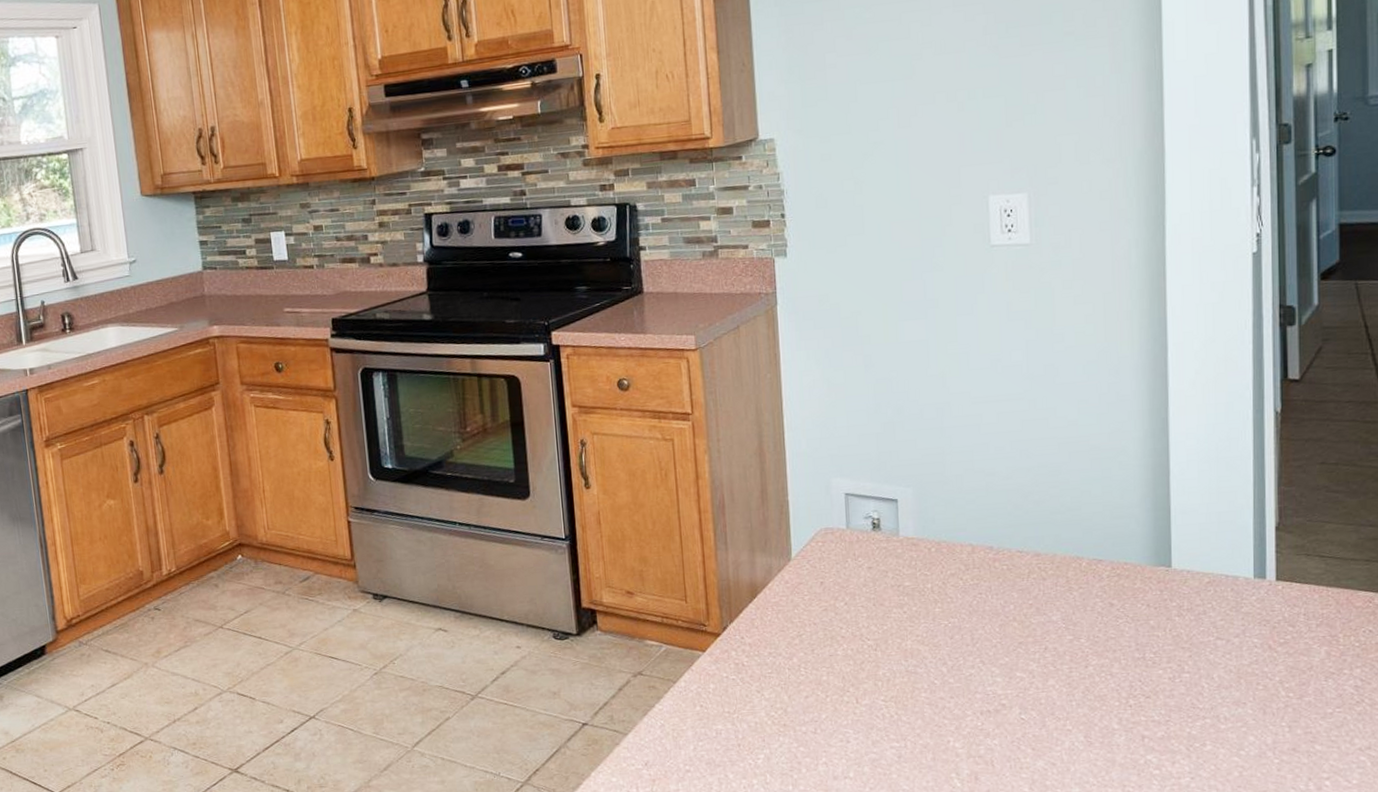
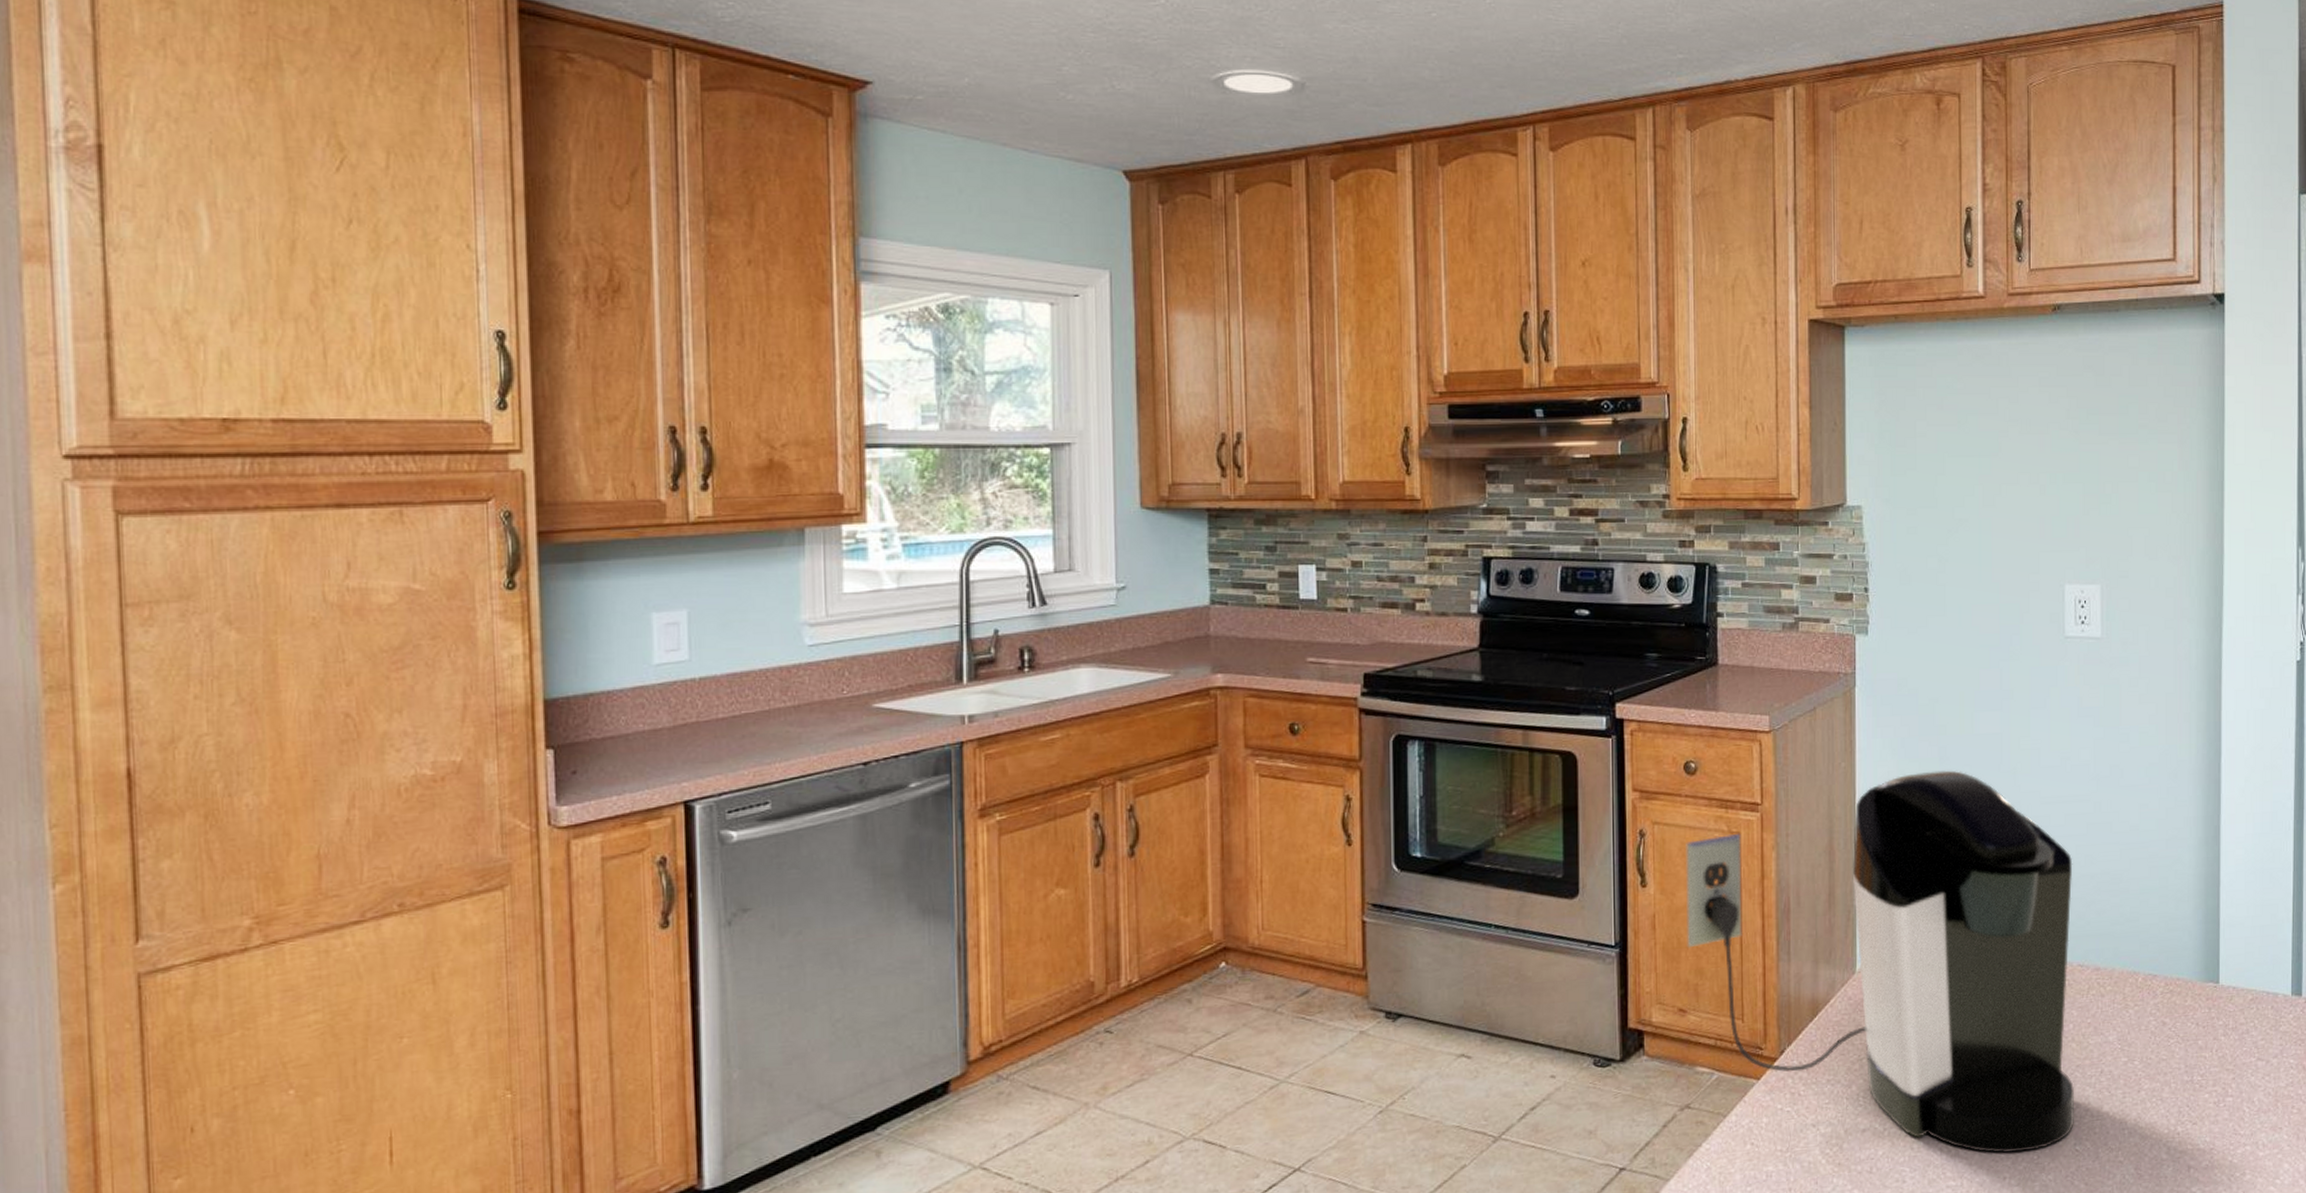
coffee maker: none [624,376,1018,720] -> present [1686,770,2074,1154]

